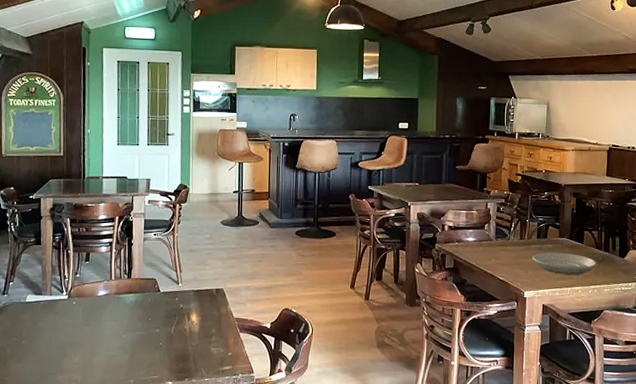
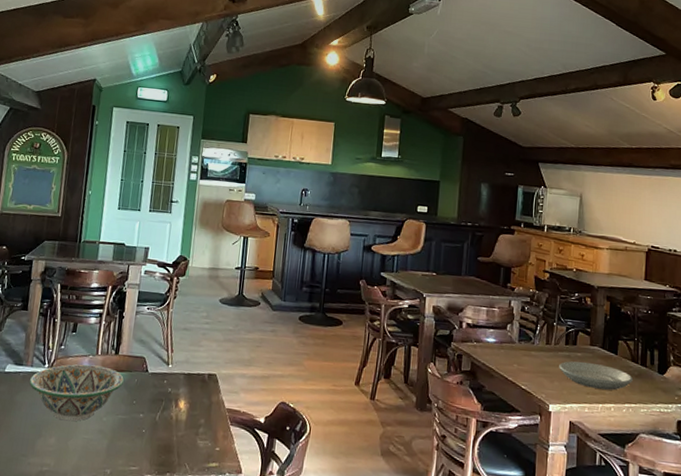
decorative bowl: none [50,289,138,341] -> present [29,364,124,422]

